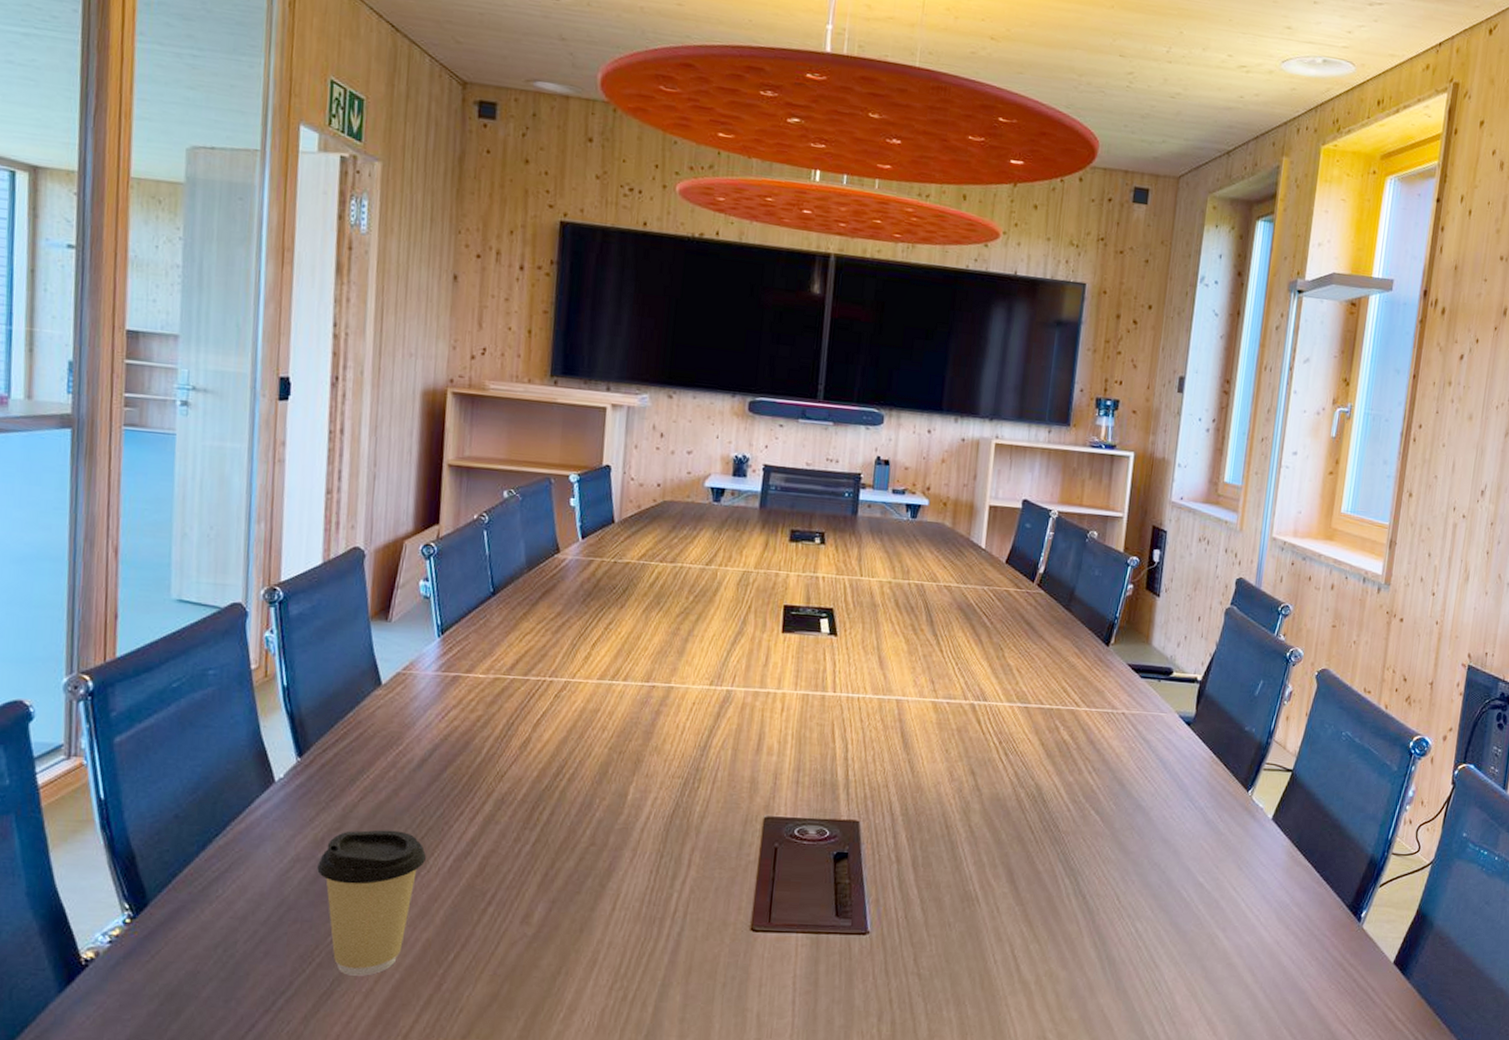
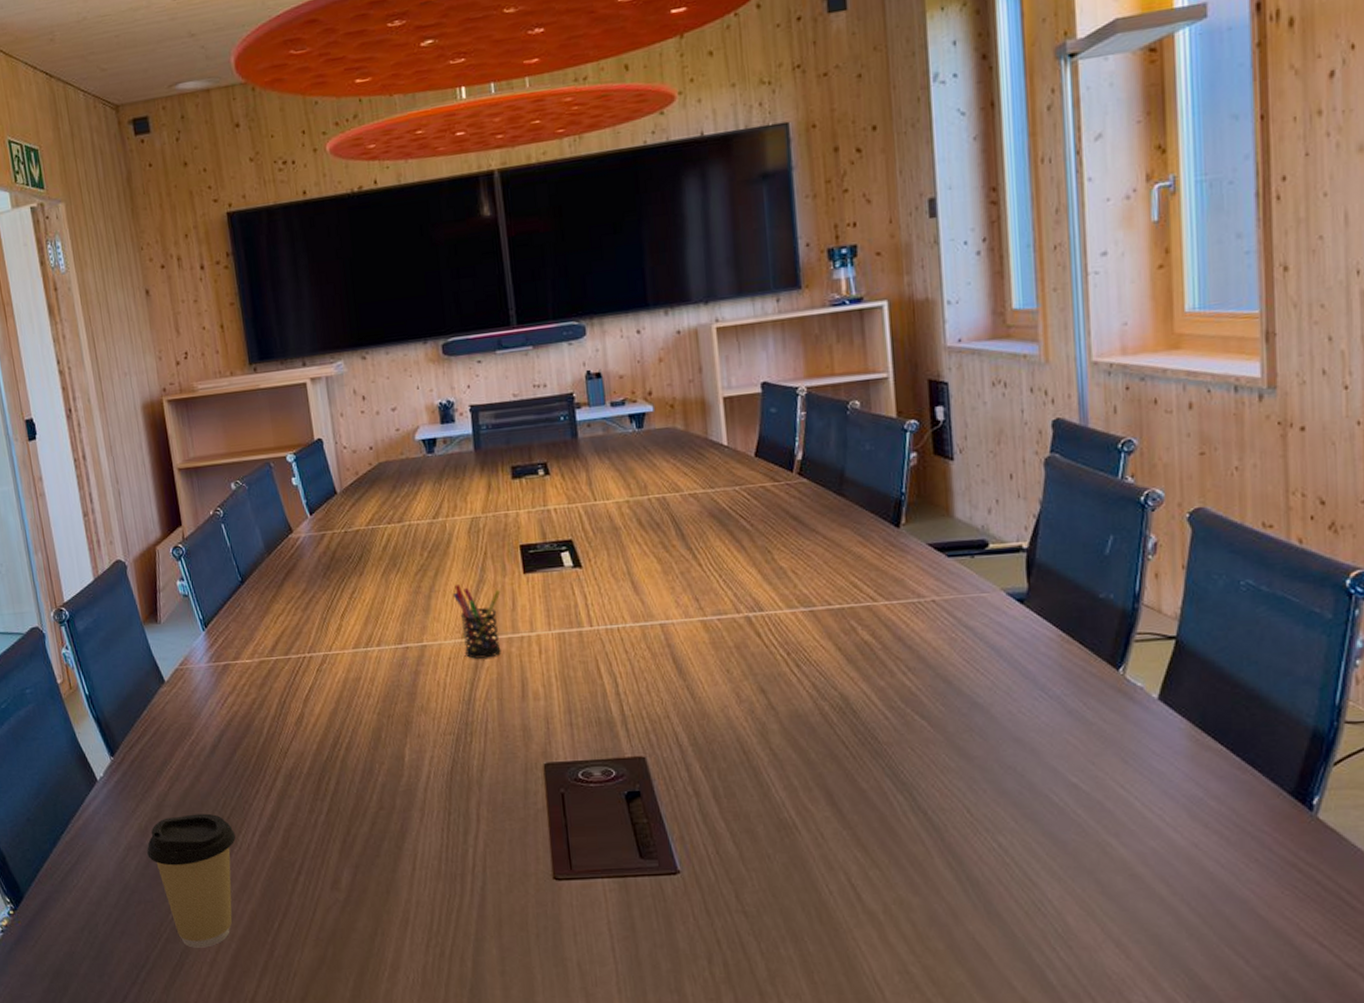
pen holder: none [709,633,757,708] -> present [452,585,501,659]

